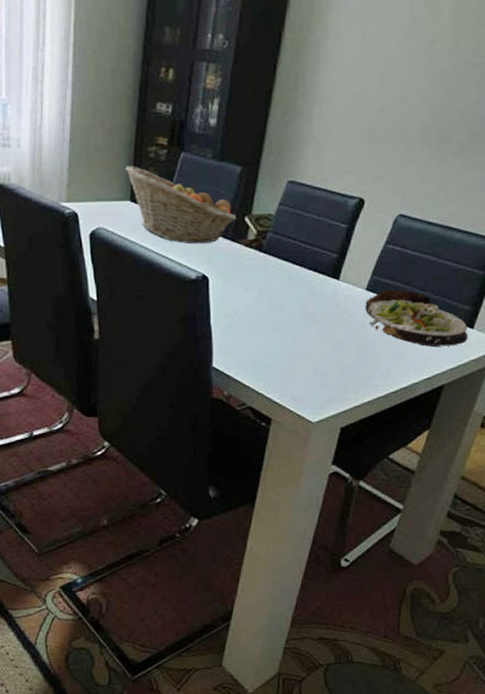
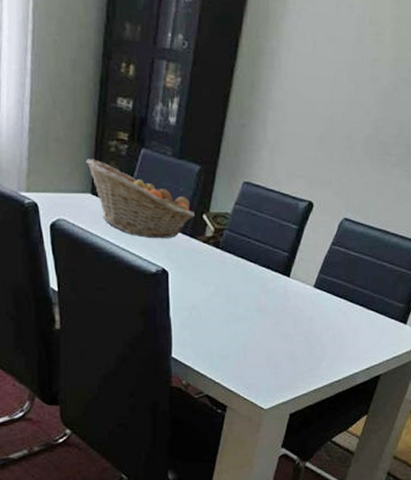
salad plate: present [365,289,468,348] -> none [313,287,402,341]

